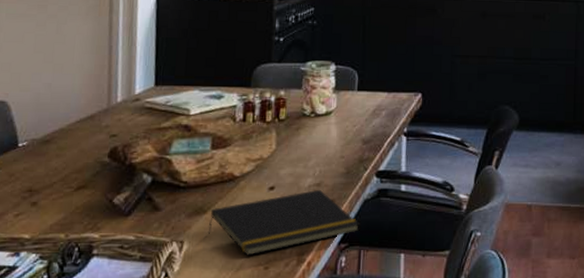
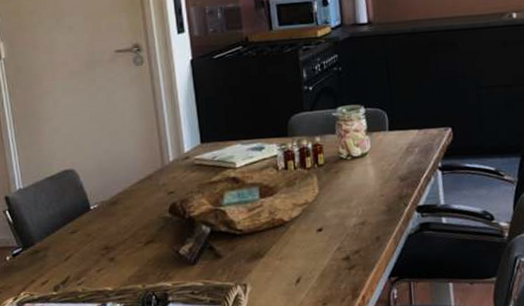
notepad: present [207,189,360,256] -> none [266,227,407,294]

